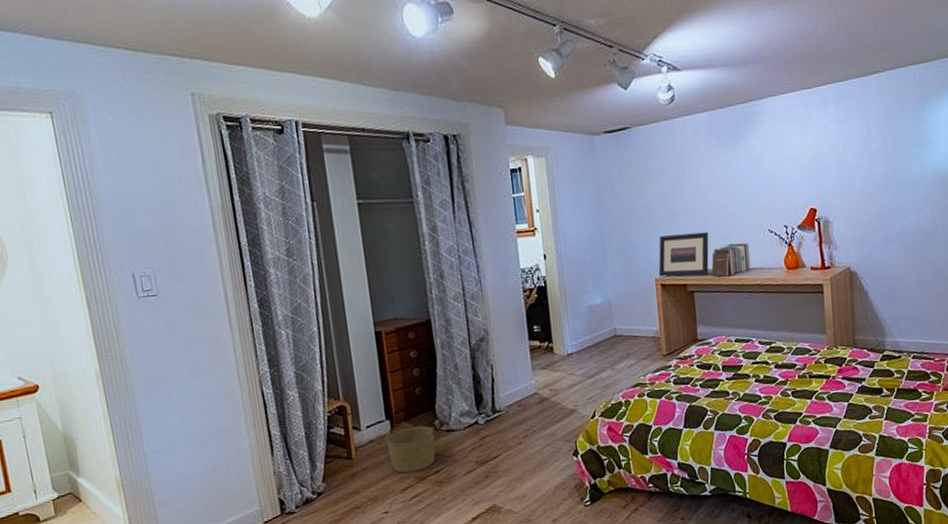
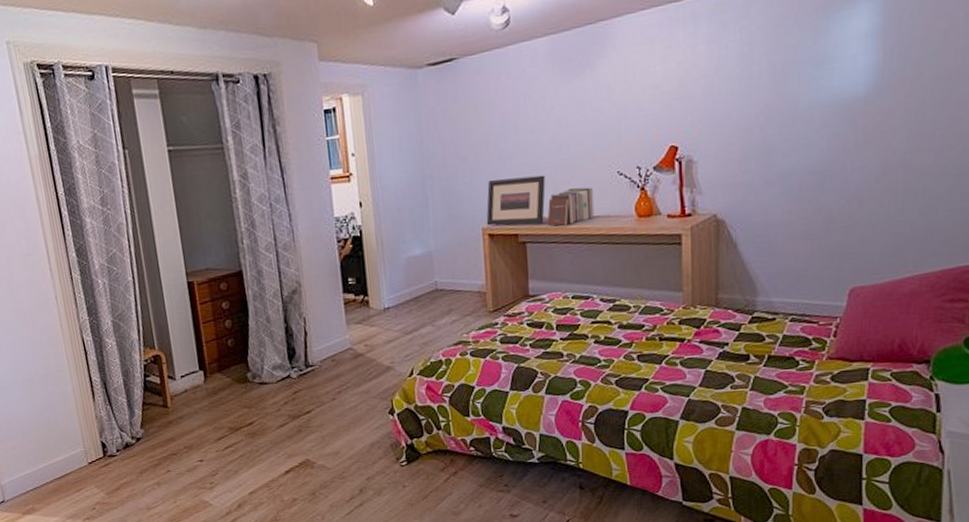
basket: present [385,425,435,473] -> none [199,377,248,424]

